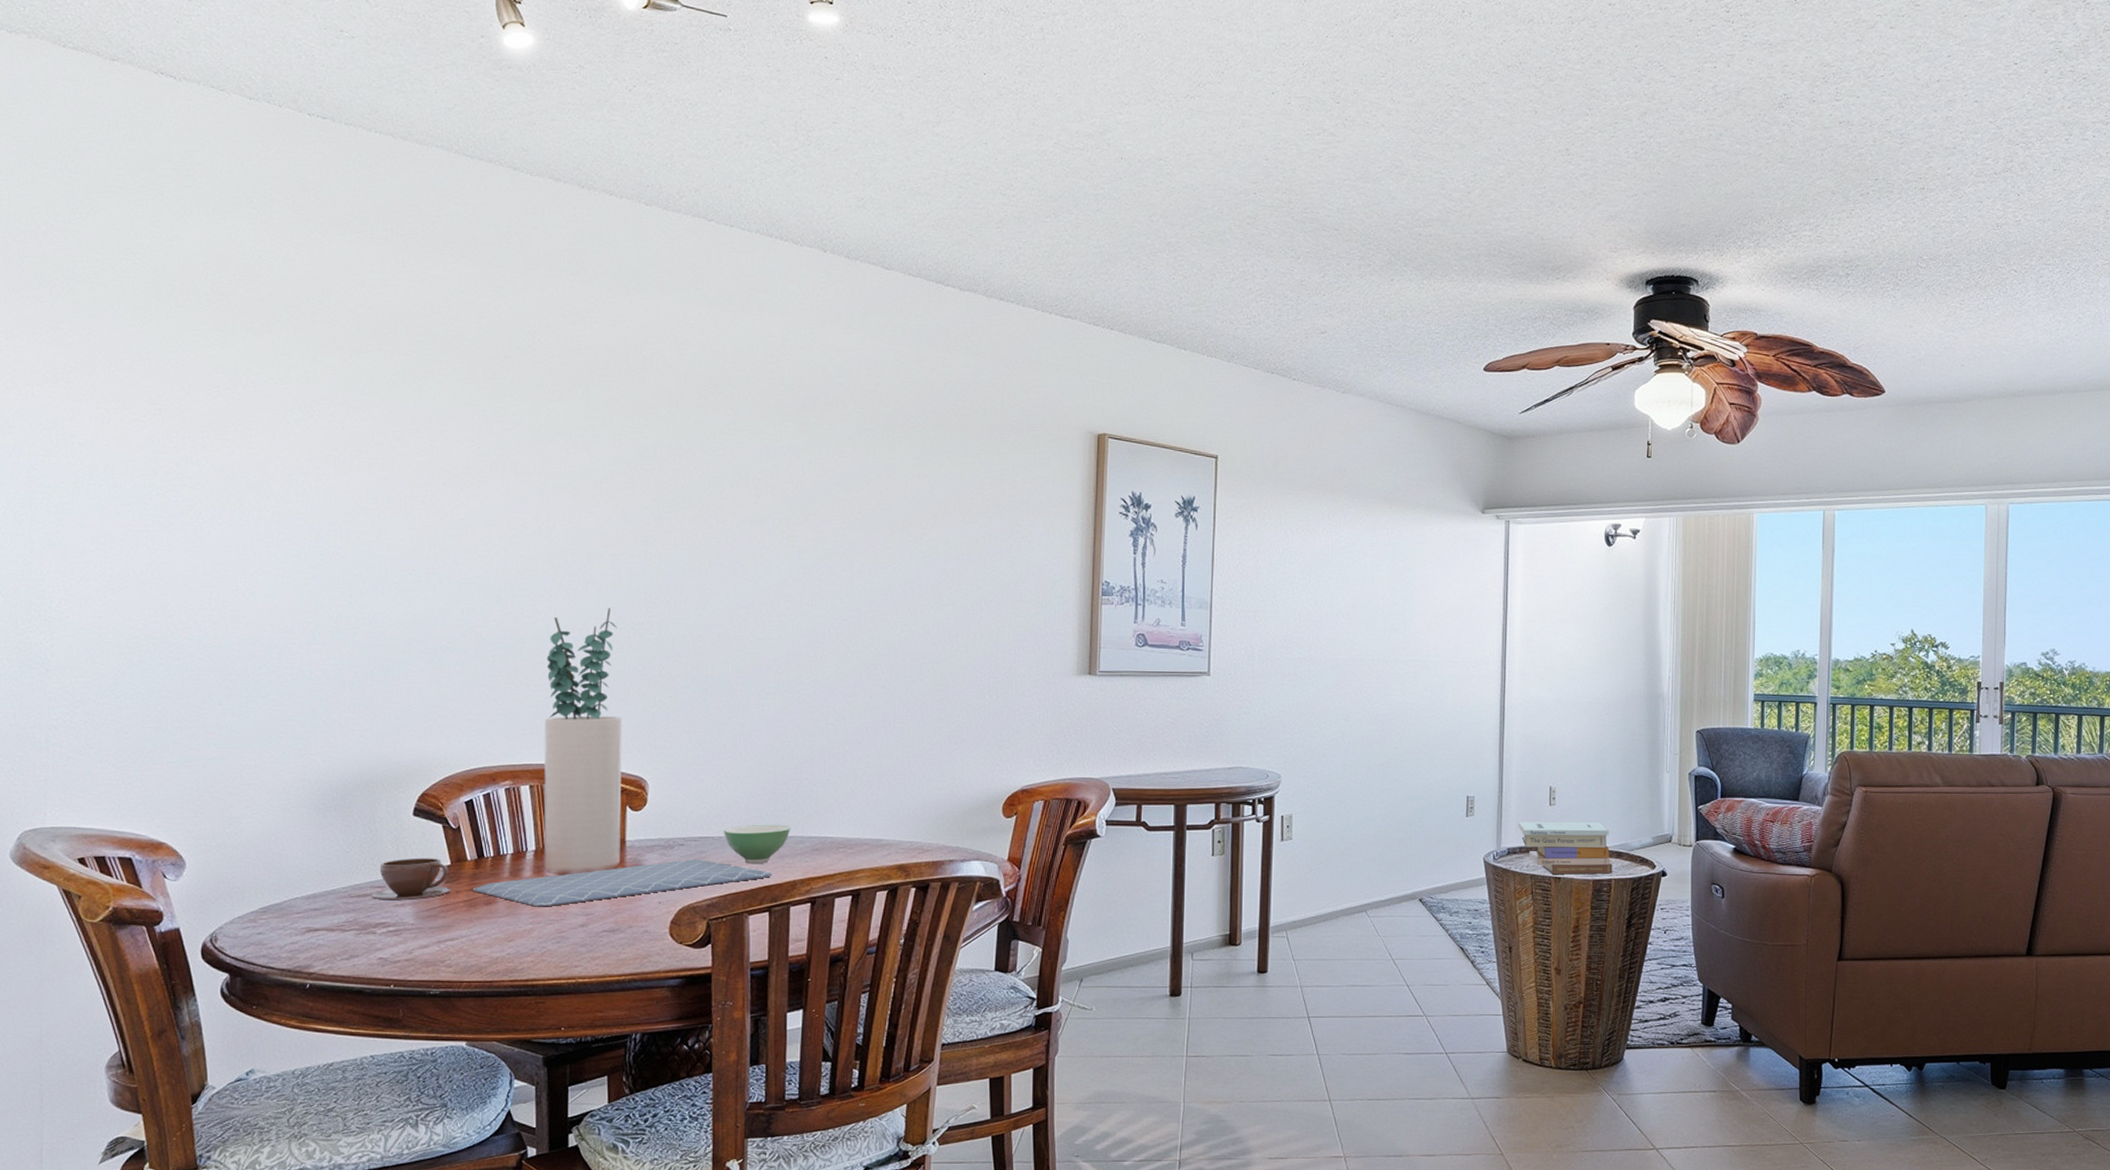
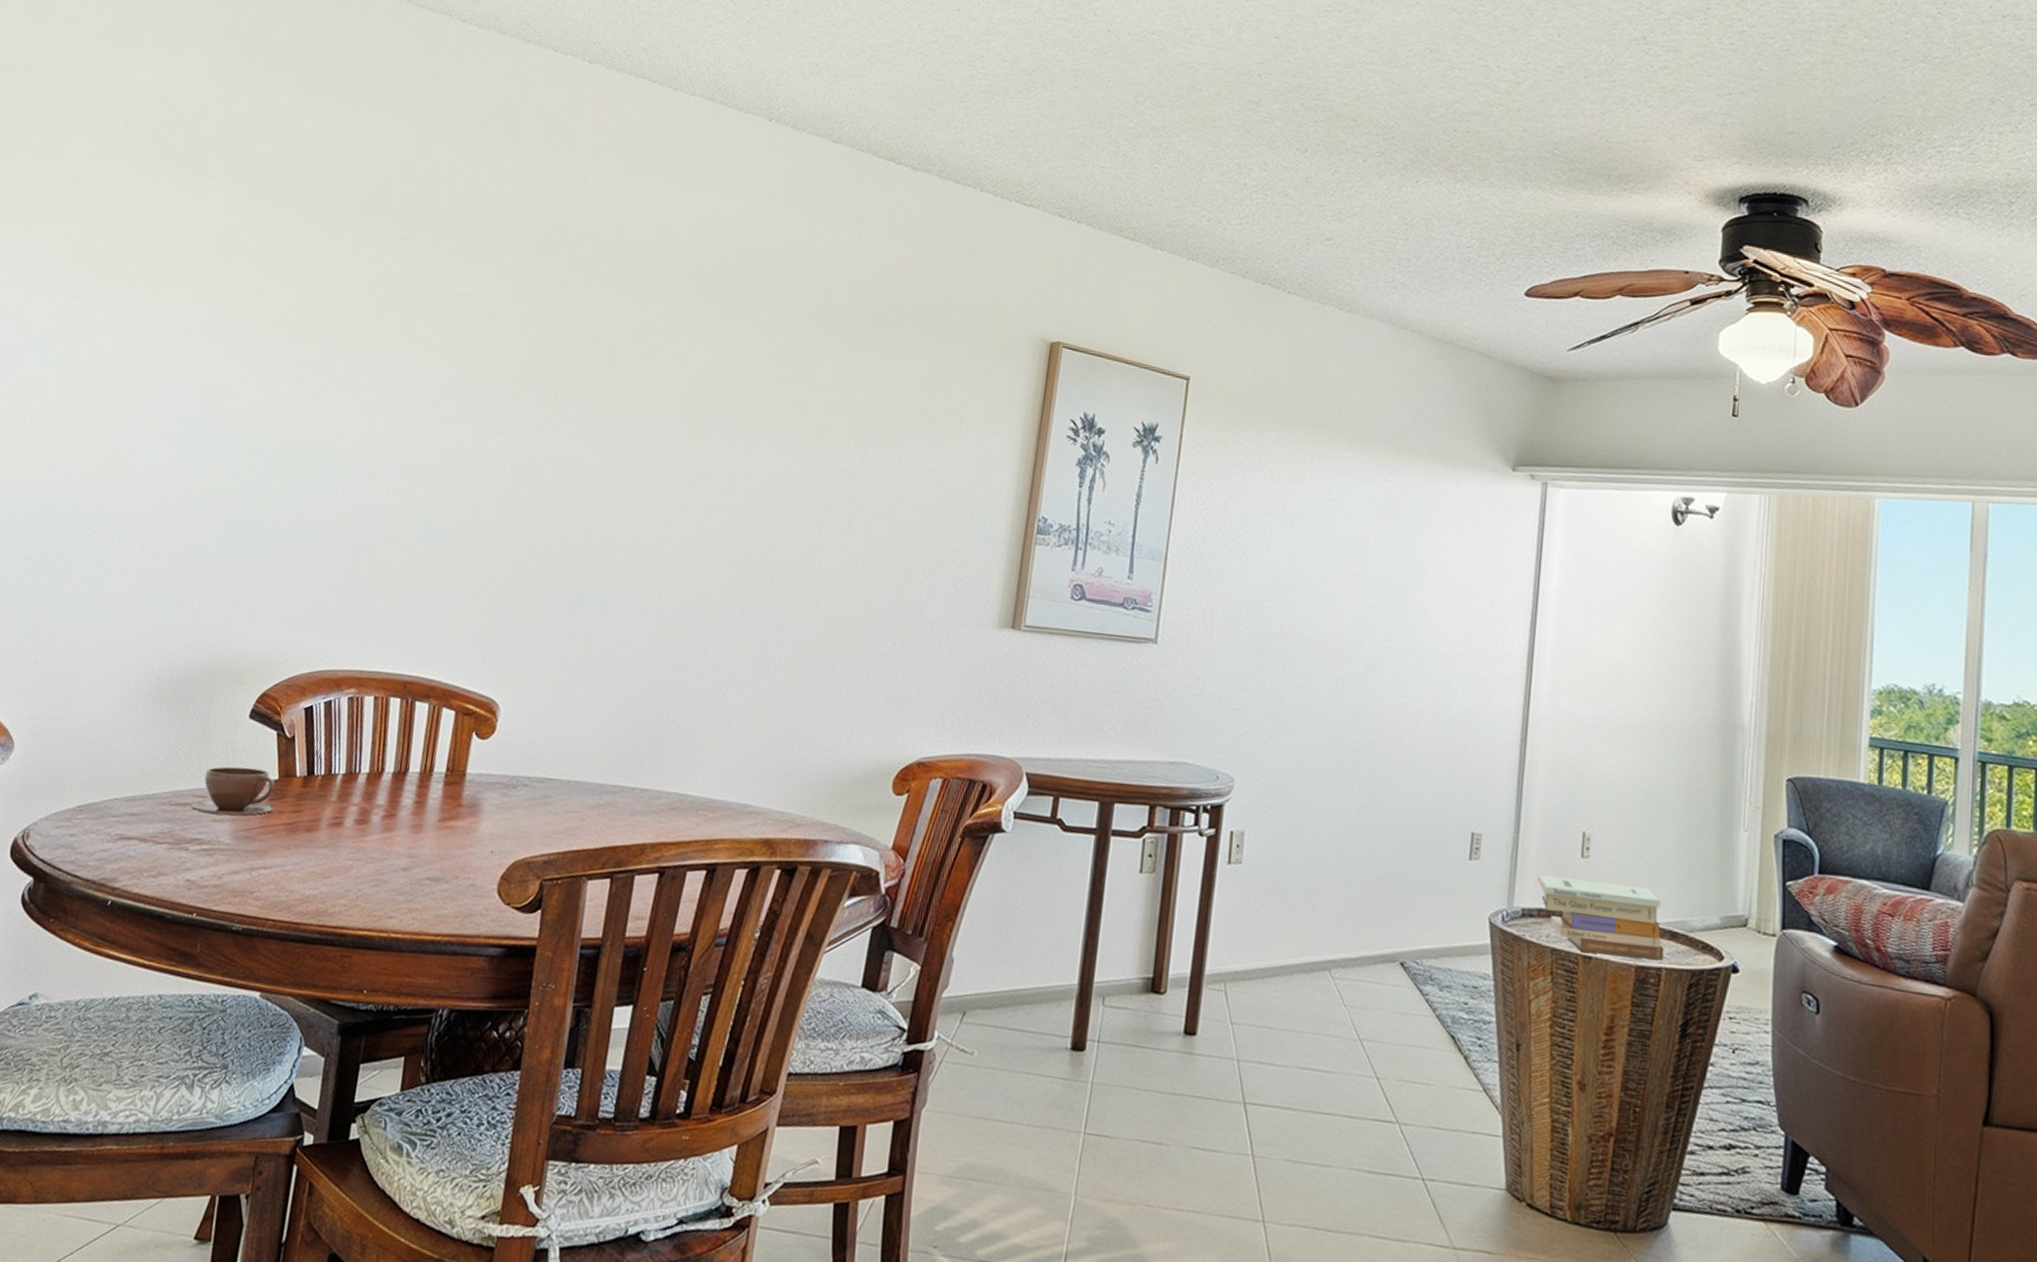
placemat: present [472,859,773,907] -> none [295,803,621,842]
vase: present [543,608,622,874] -> none [374,501,493,807]
bowl: present [723,824,791,864] -> none [572,770,649,819]

